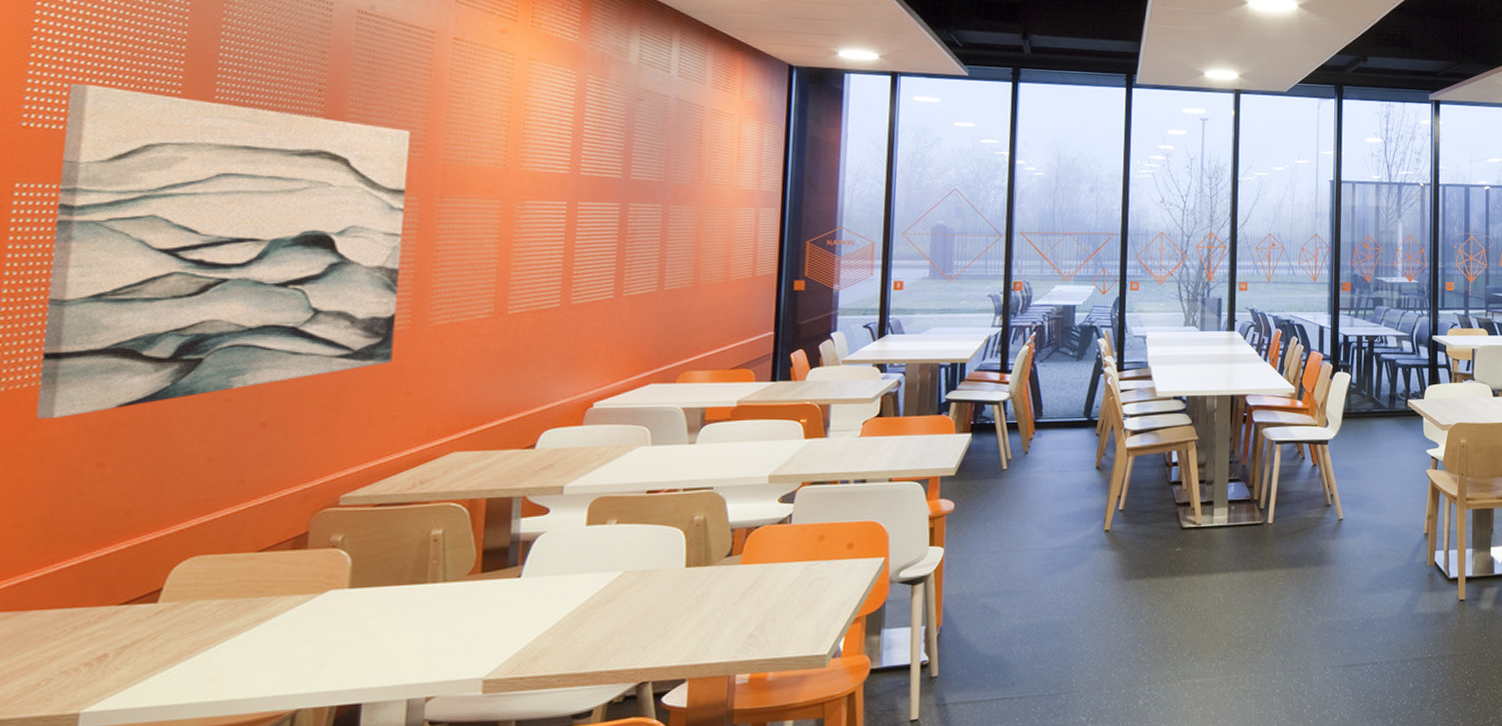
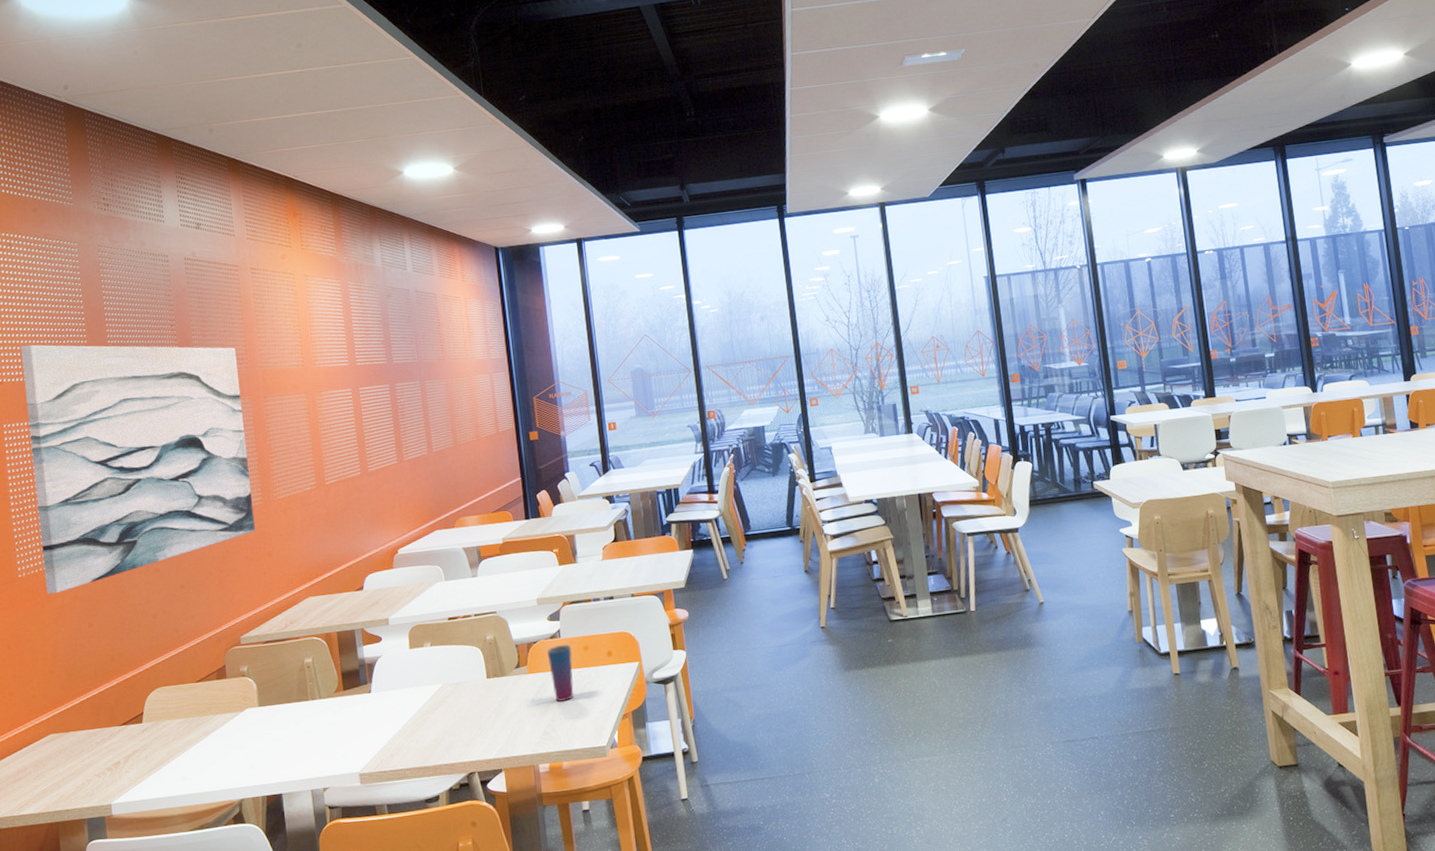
cup: none [770,532,803,600] -> present [546,644,574,702]

